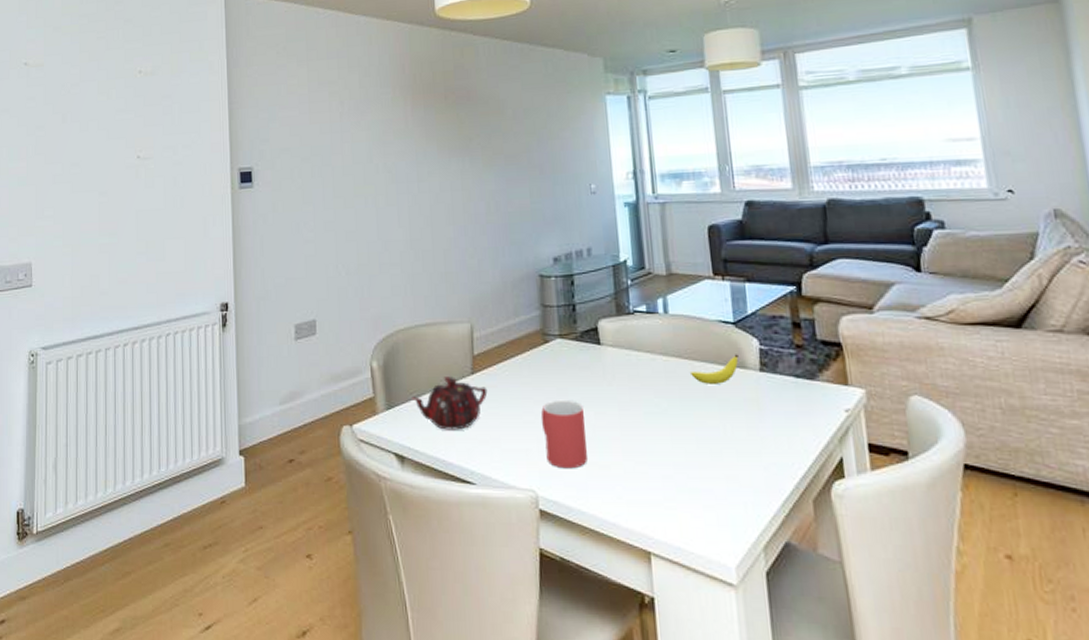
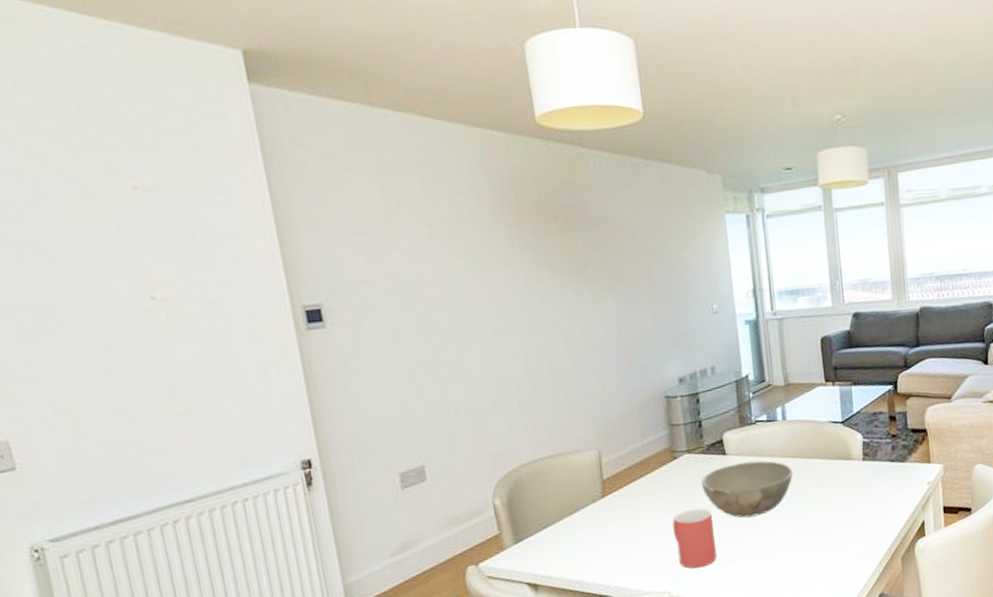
teapot: present [412,376,488,430] -> none [541,503,620,554]
bowl: none [572,356,676,419] -> present [701,461,793,518]
banana: present [691,354,739,384] -> none [806,448,846,478]

